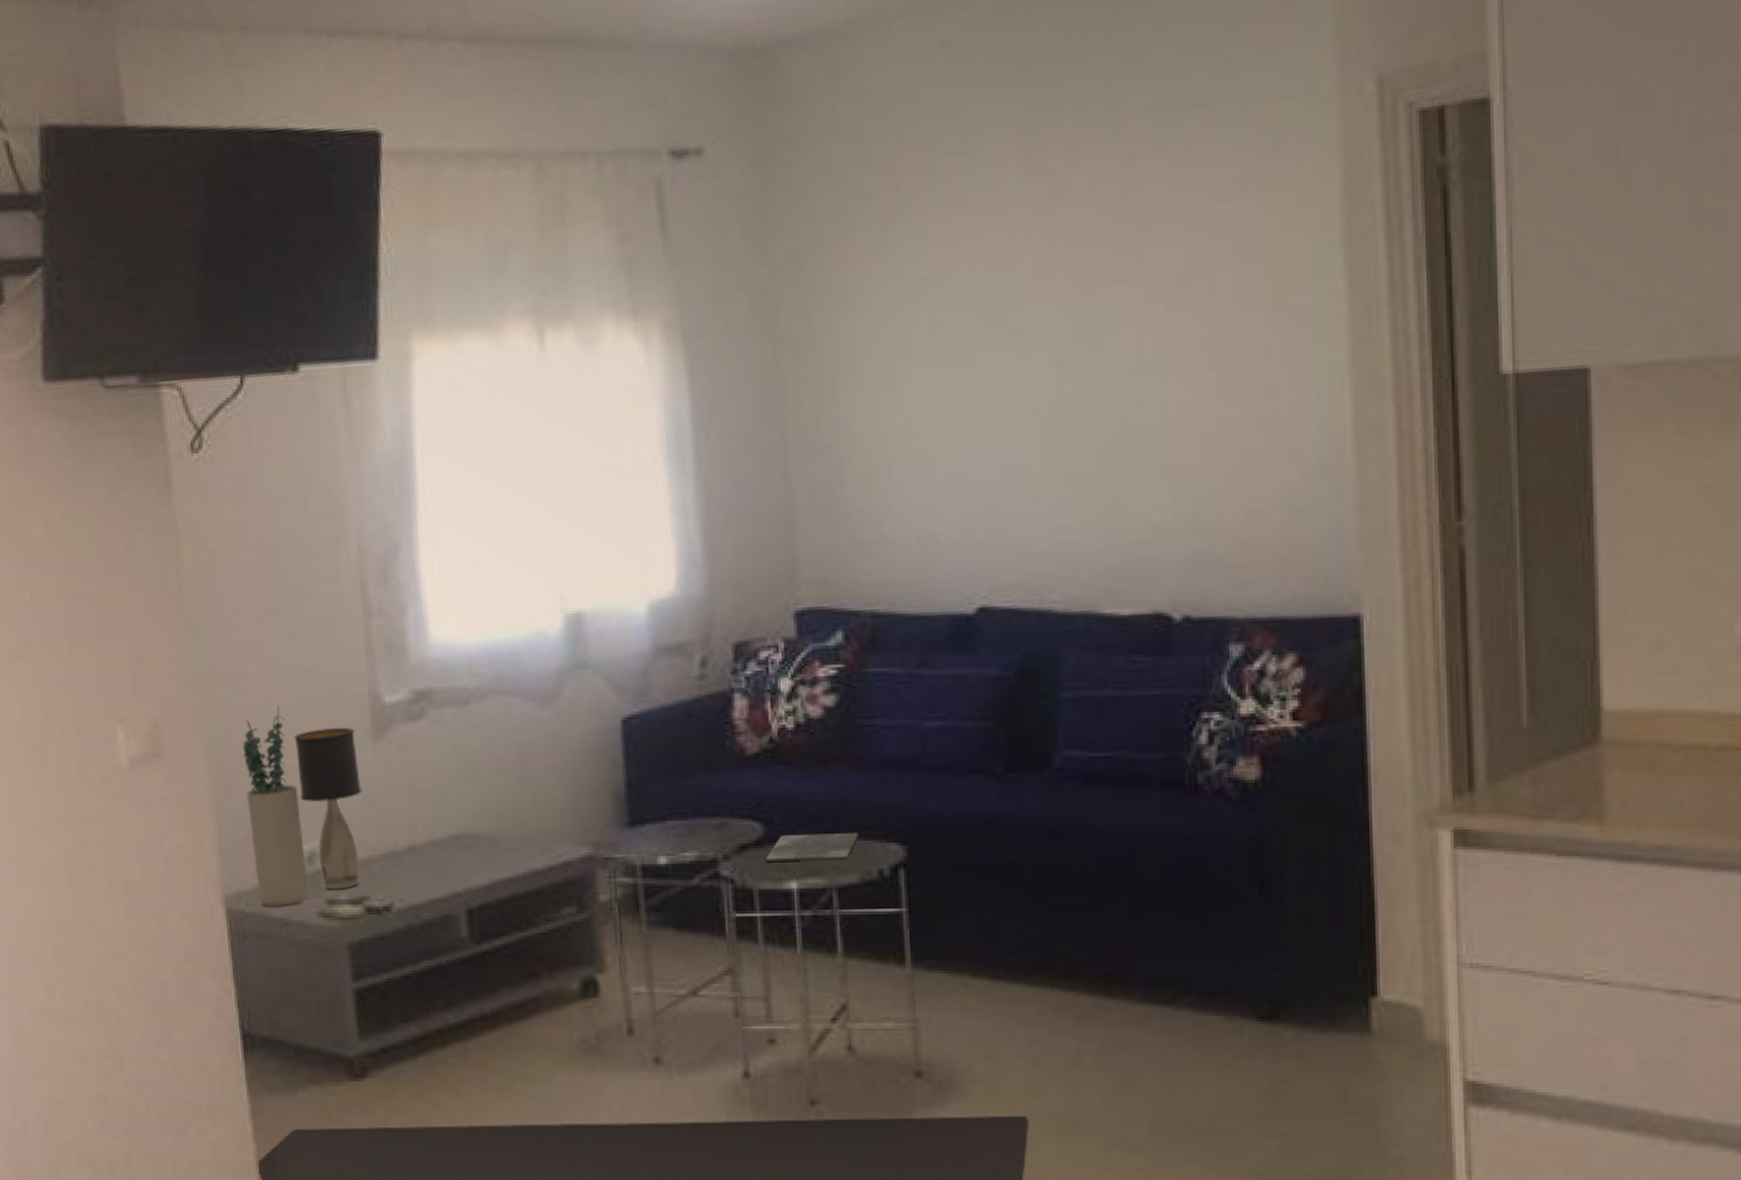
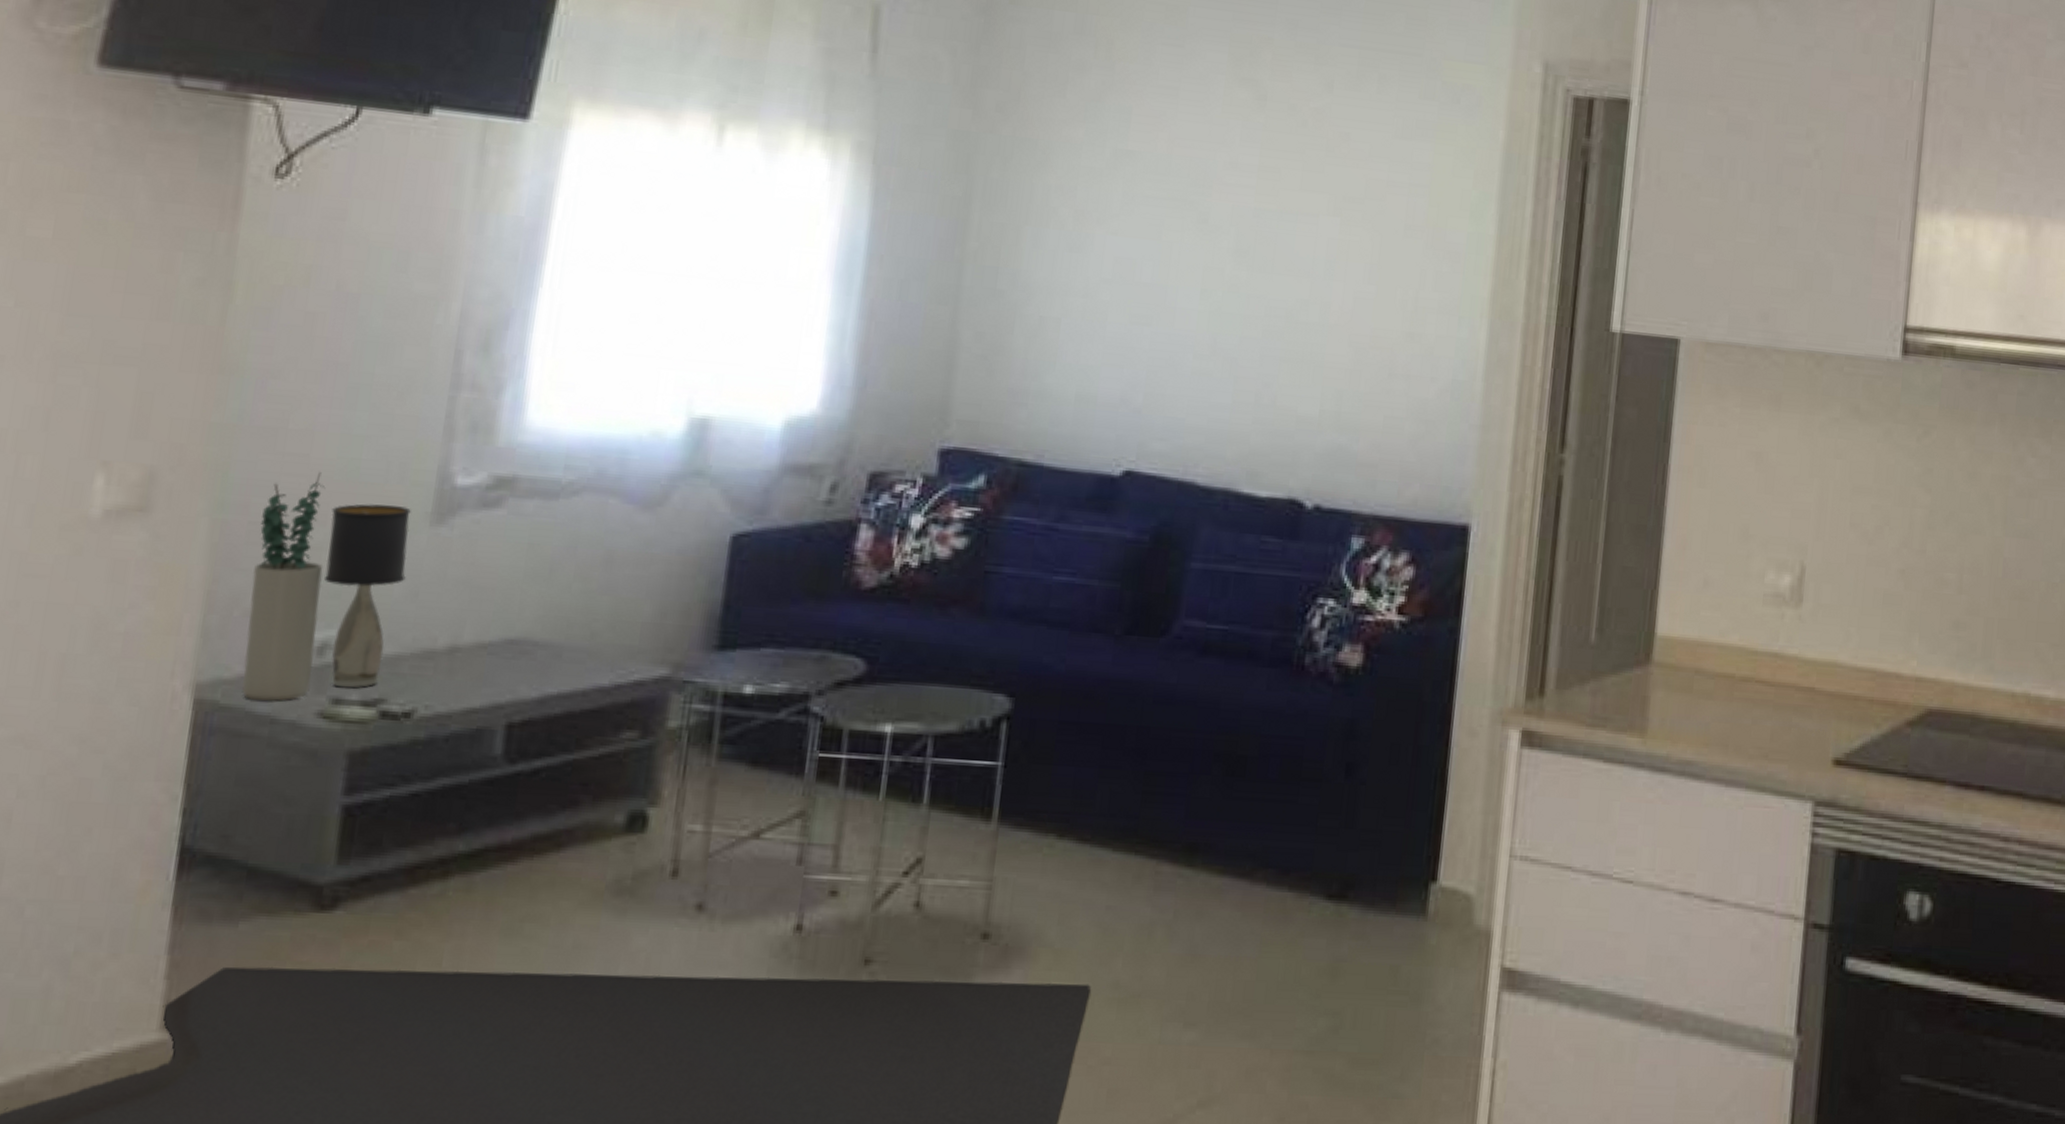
magazine: present [765,833,859,862] -> none [862,675,966,707]

